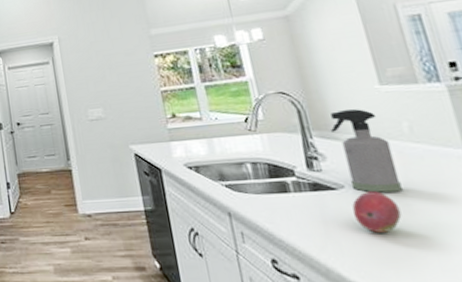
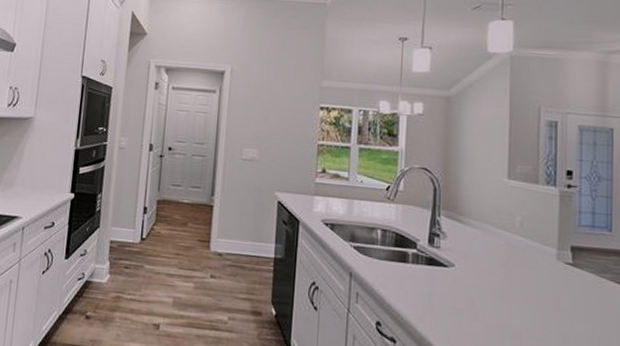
spray bottle: present [329,109,403,193] -> none [456,195,501,278]
fruit: present [352,191,402,233] -> none [455,273,494,312]

